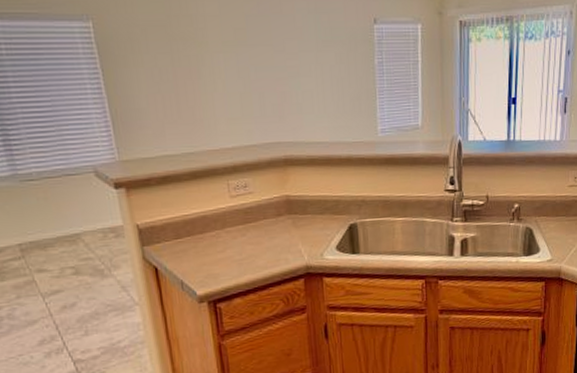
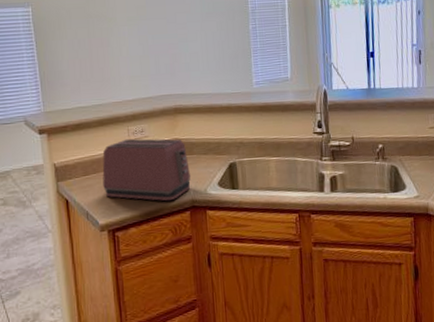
toaster: none [197,195,305,268] -> present [102,138,191,202]

